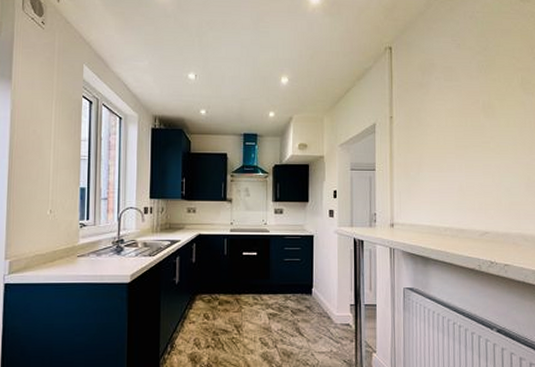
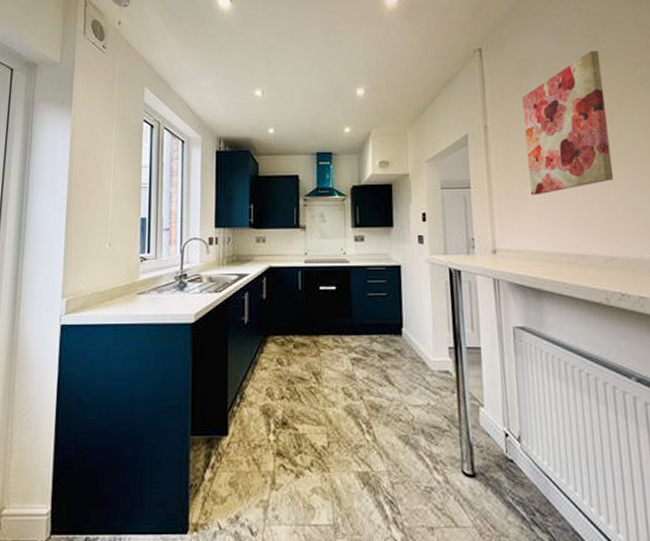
wall art: none [423,54,493,178] -> present [522,50,614,196]

